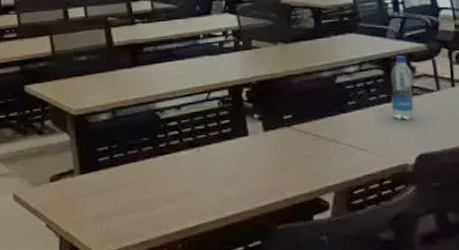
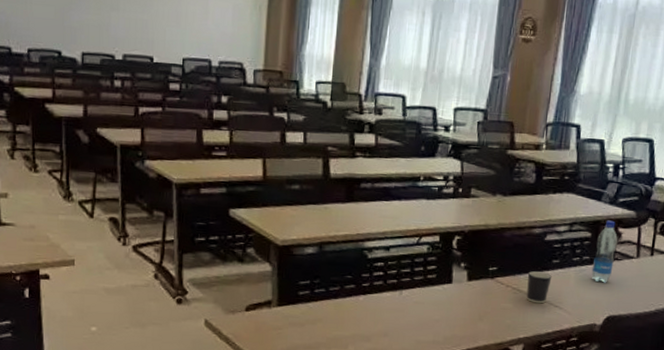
mug: none [325,115,351,148] -> present [526,271,552,304]

